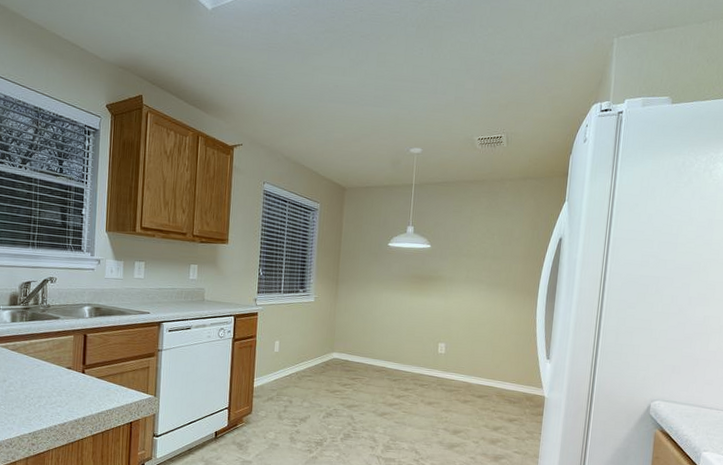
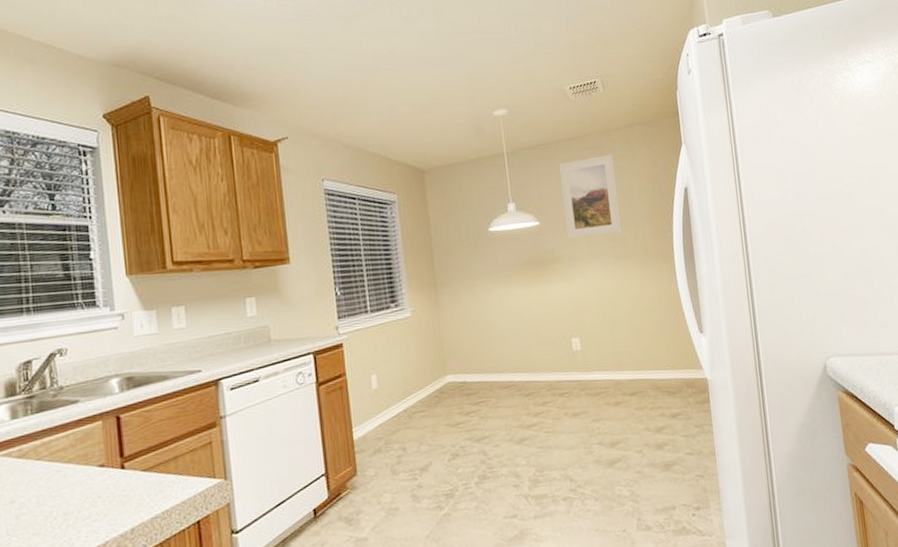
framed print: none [451,199,504,266] -> present [558,154,622,239]

